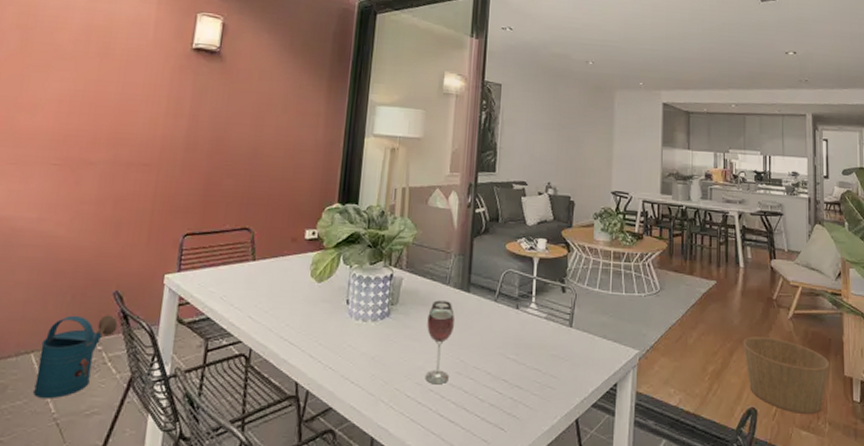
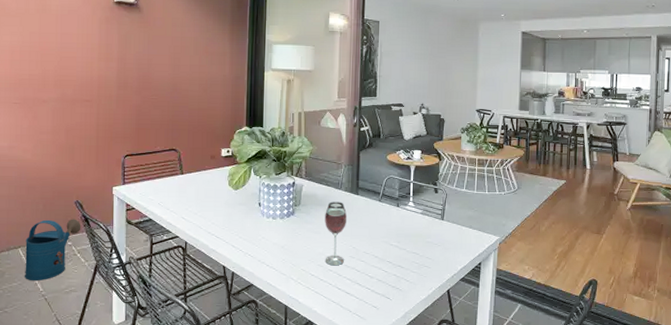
basket: present [743,336,830,414] -> none [587,224,661,283]

